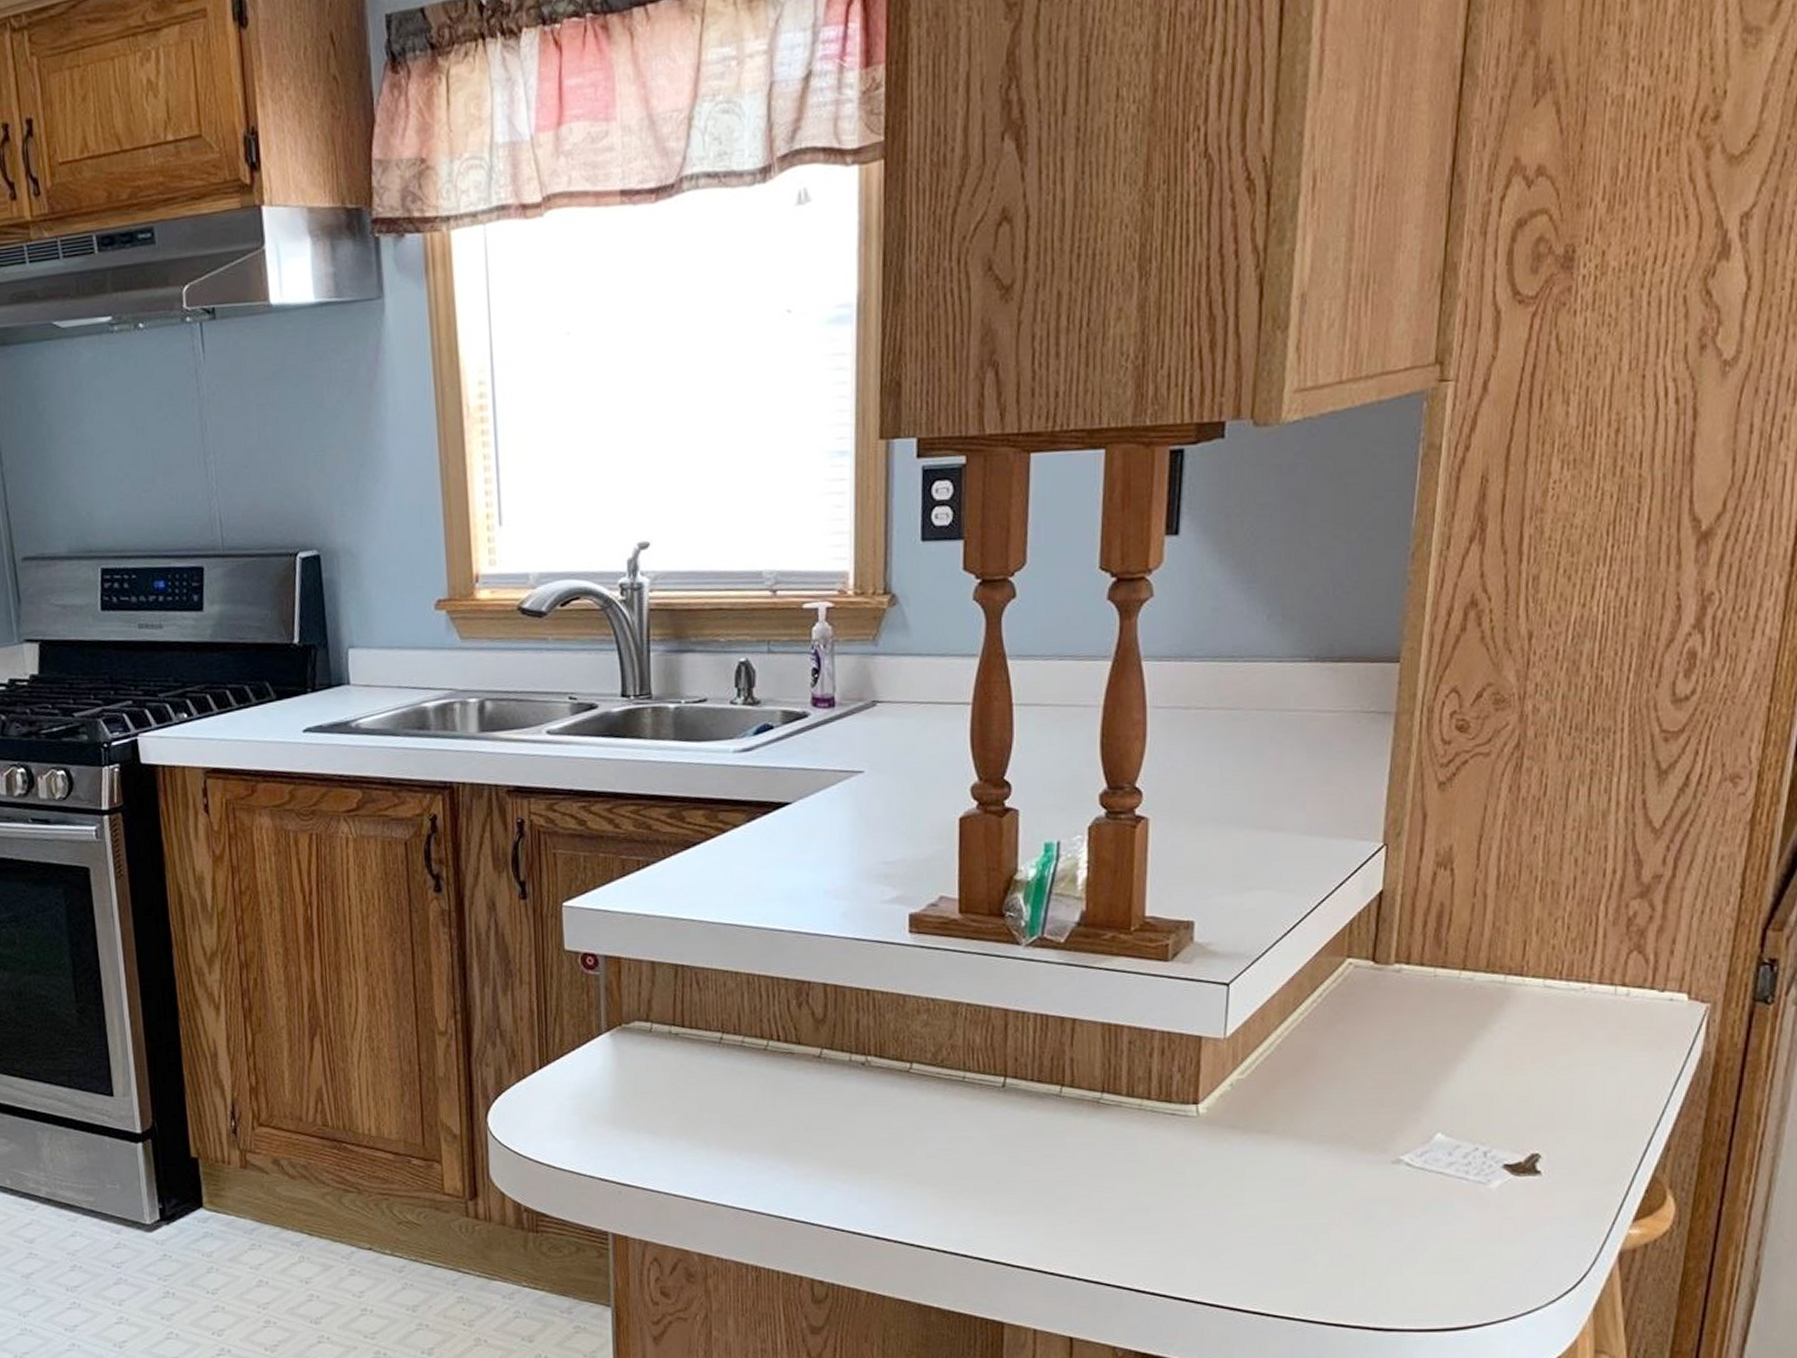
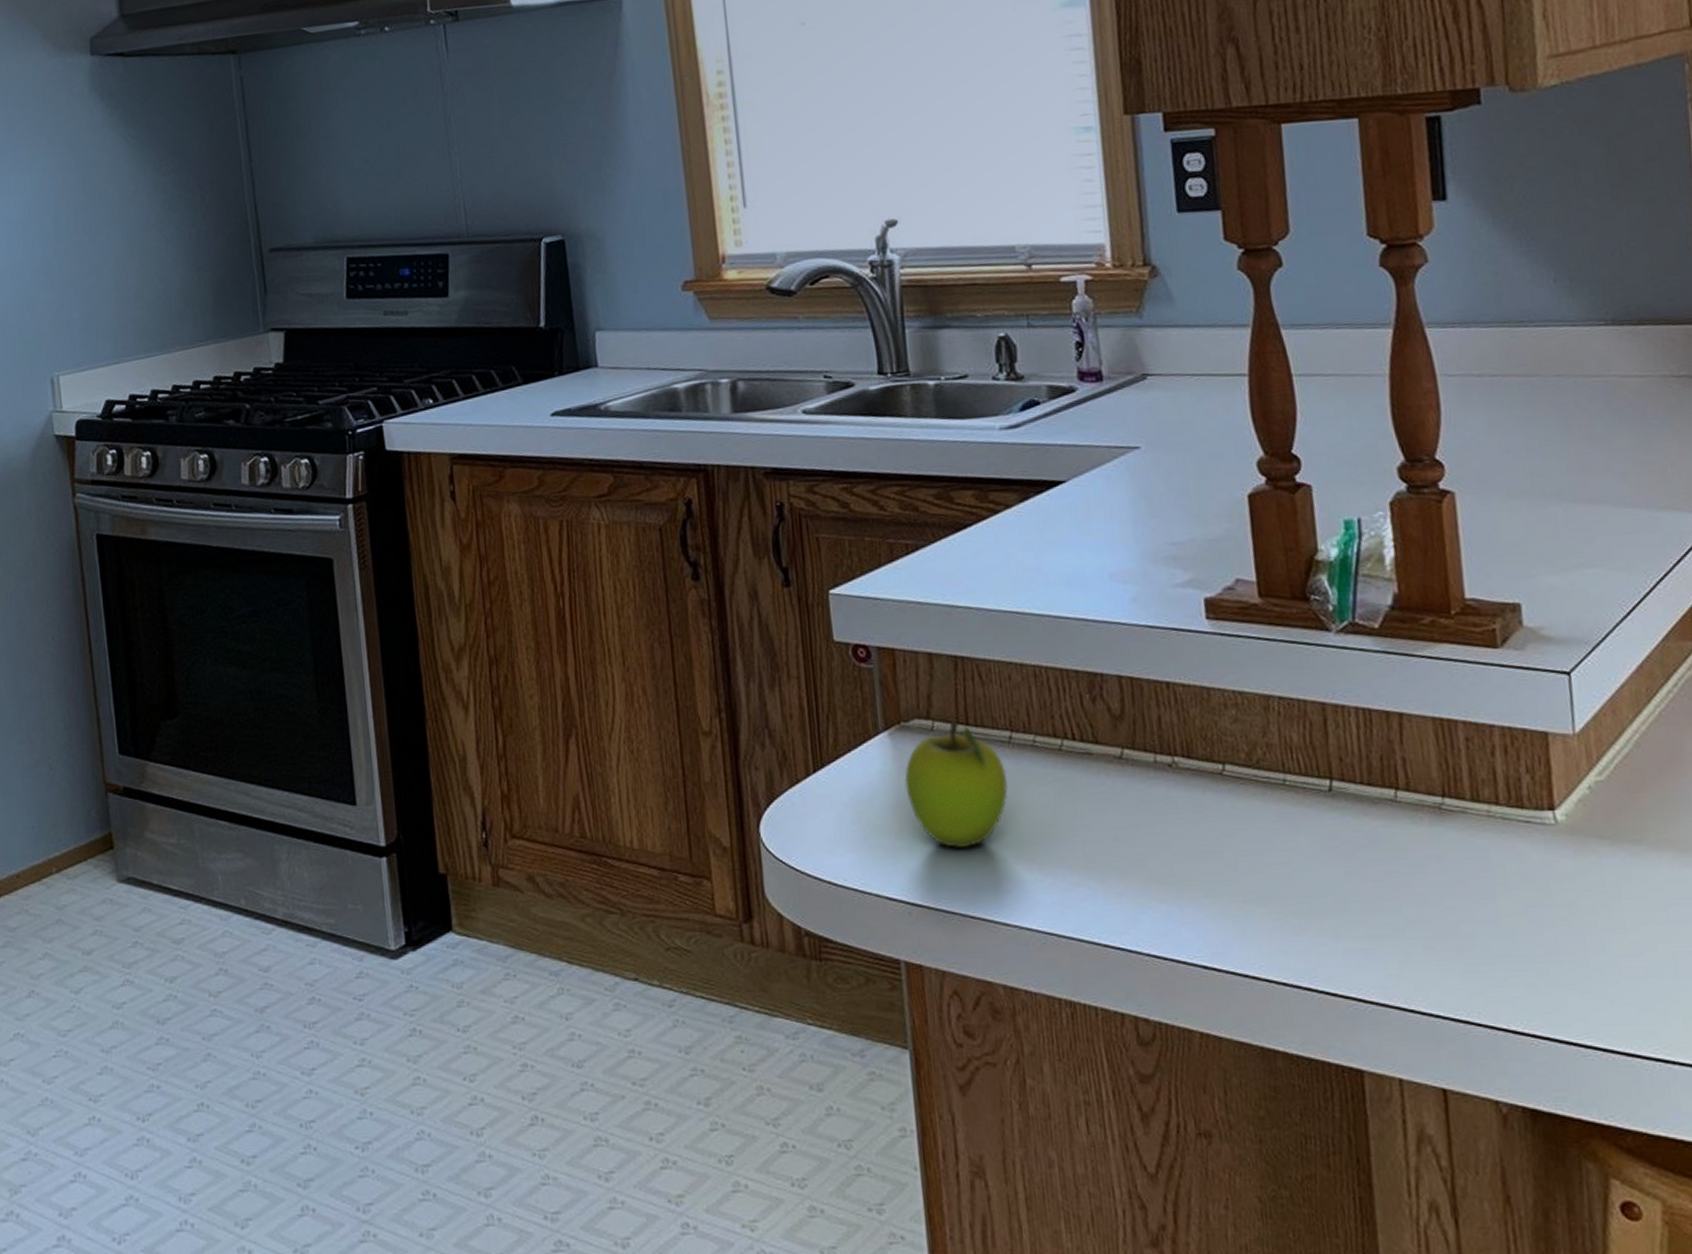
fruit: none [622,1023,716,1136] -> present [905,720,1009,849]

